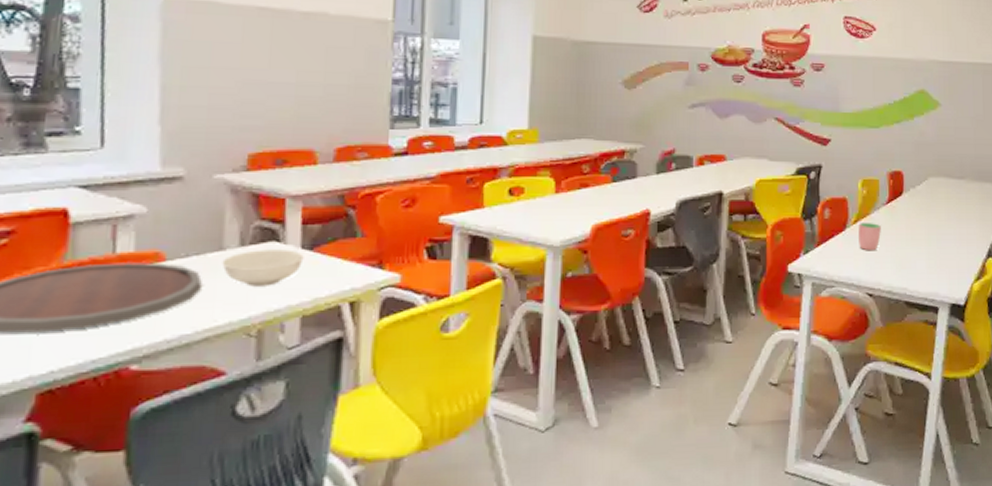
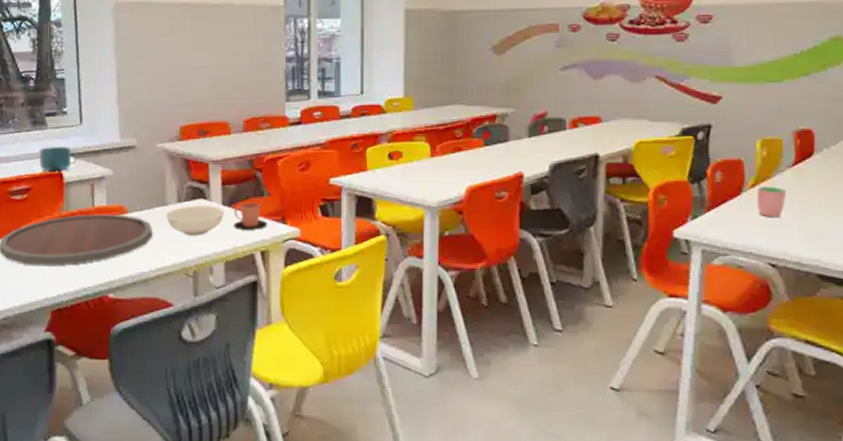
cup: none [29,175,93,209] -> present [38,146,77,172]
cup: none [315,244,360,277] -> present [234,202,267,230]

